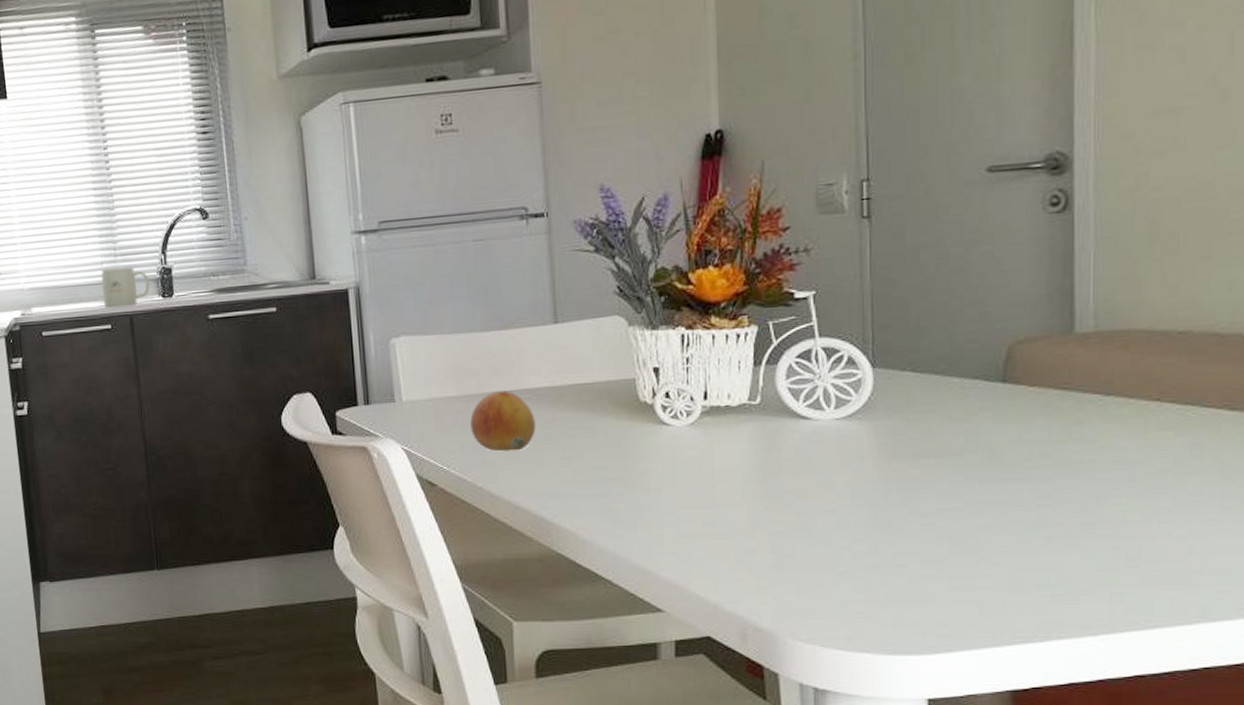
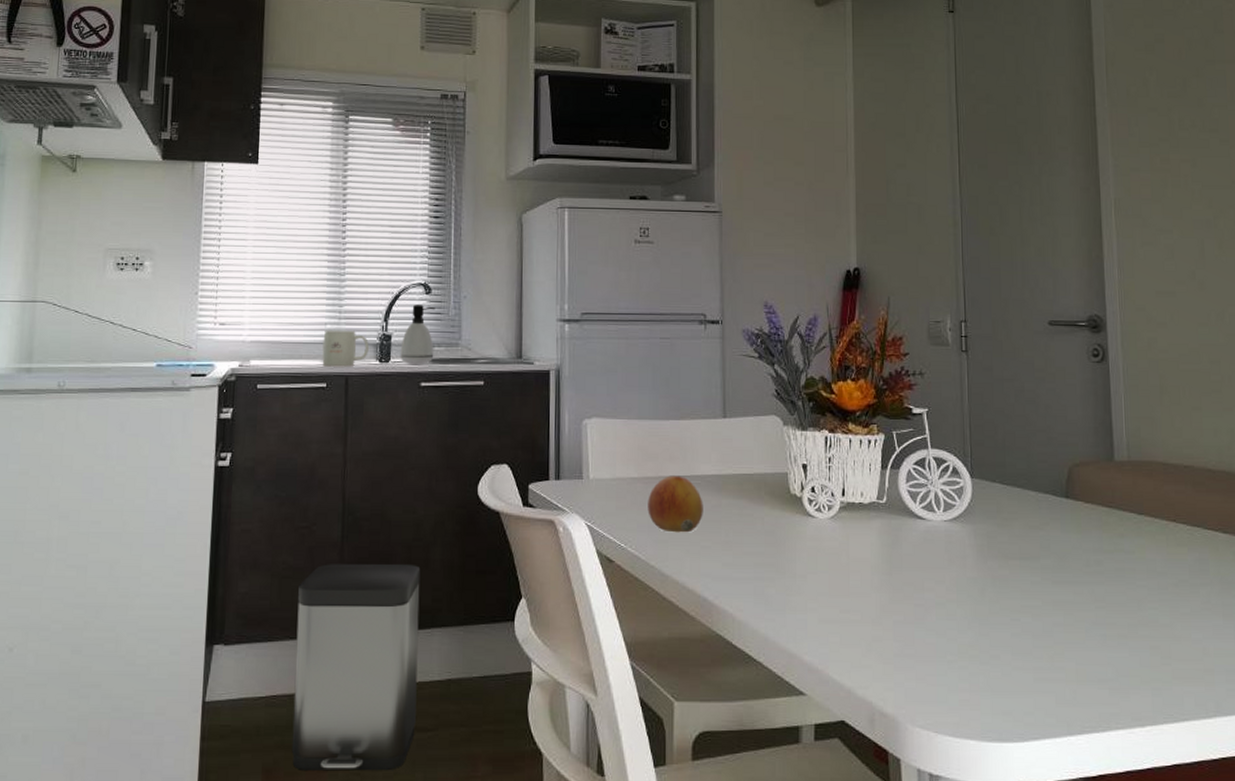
pedal bin: none [112,498,244,691] -> present [291,563,421,771]
soap dispenser: none [182,232,220,298] -> present [400,305,436,366]

